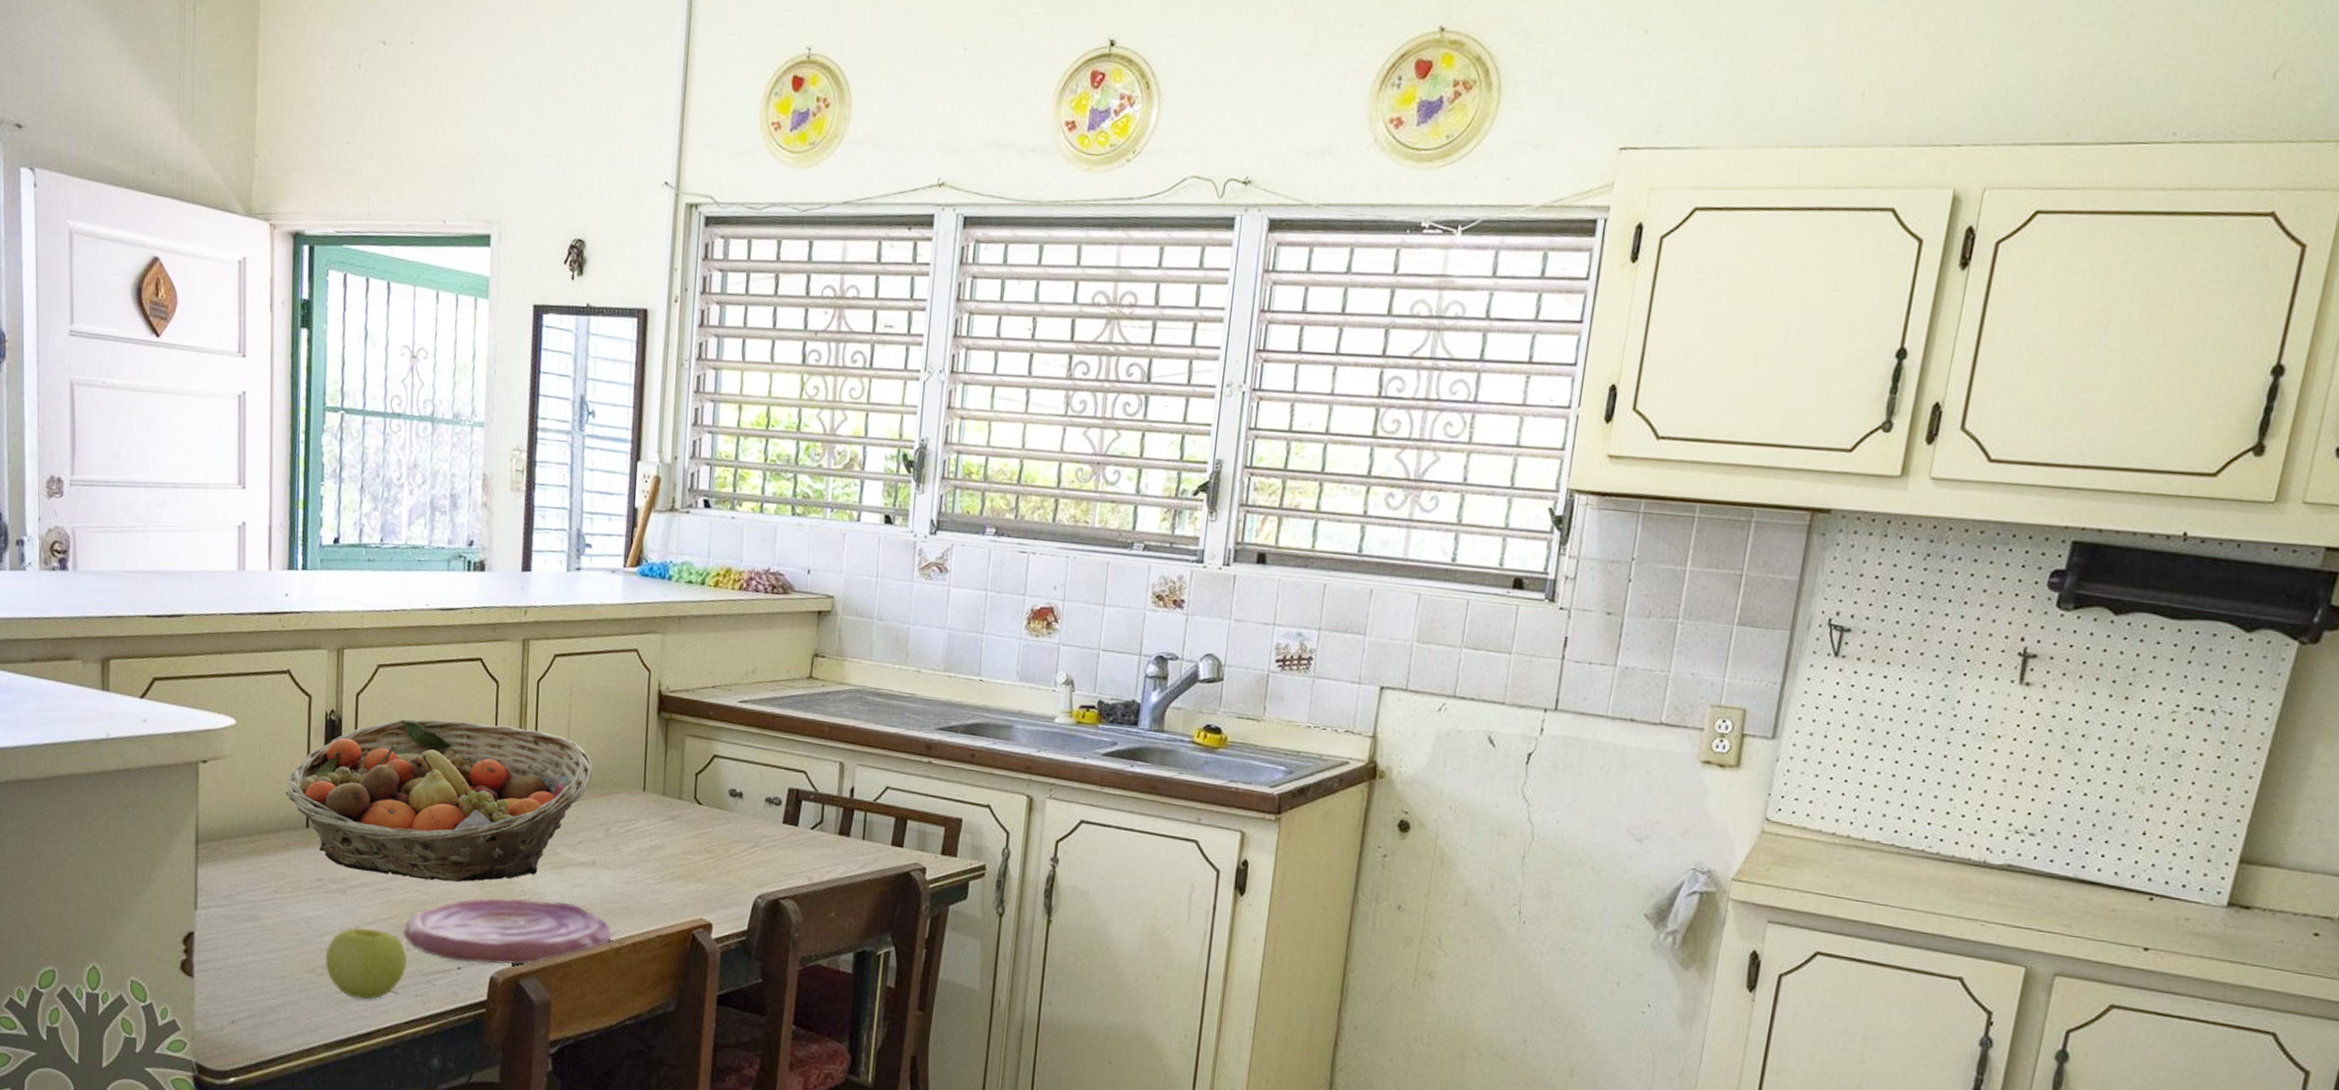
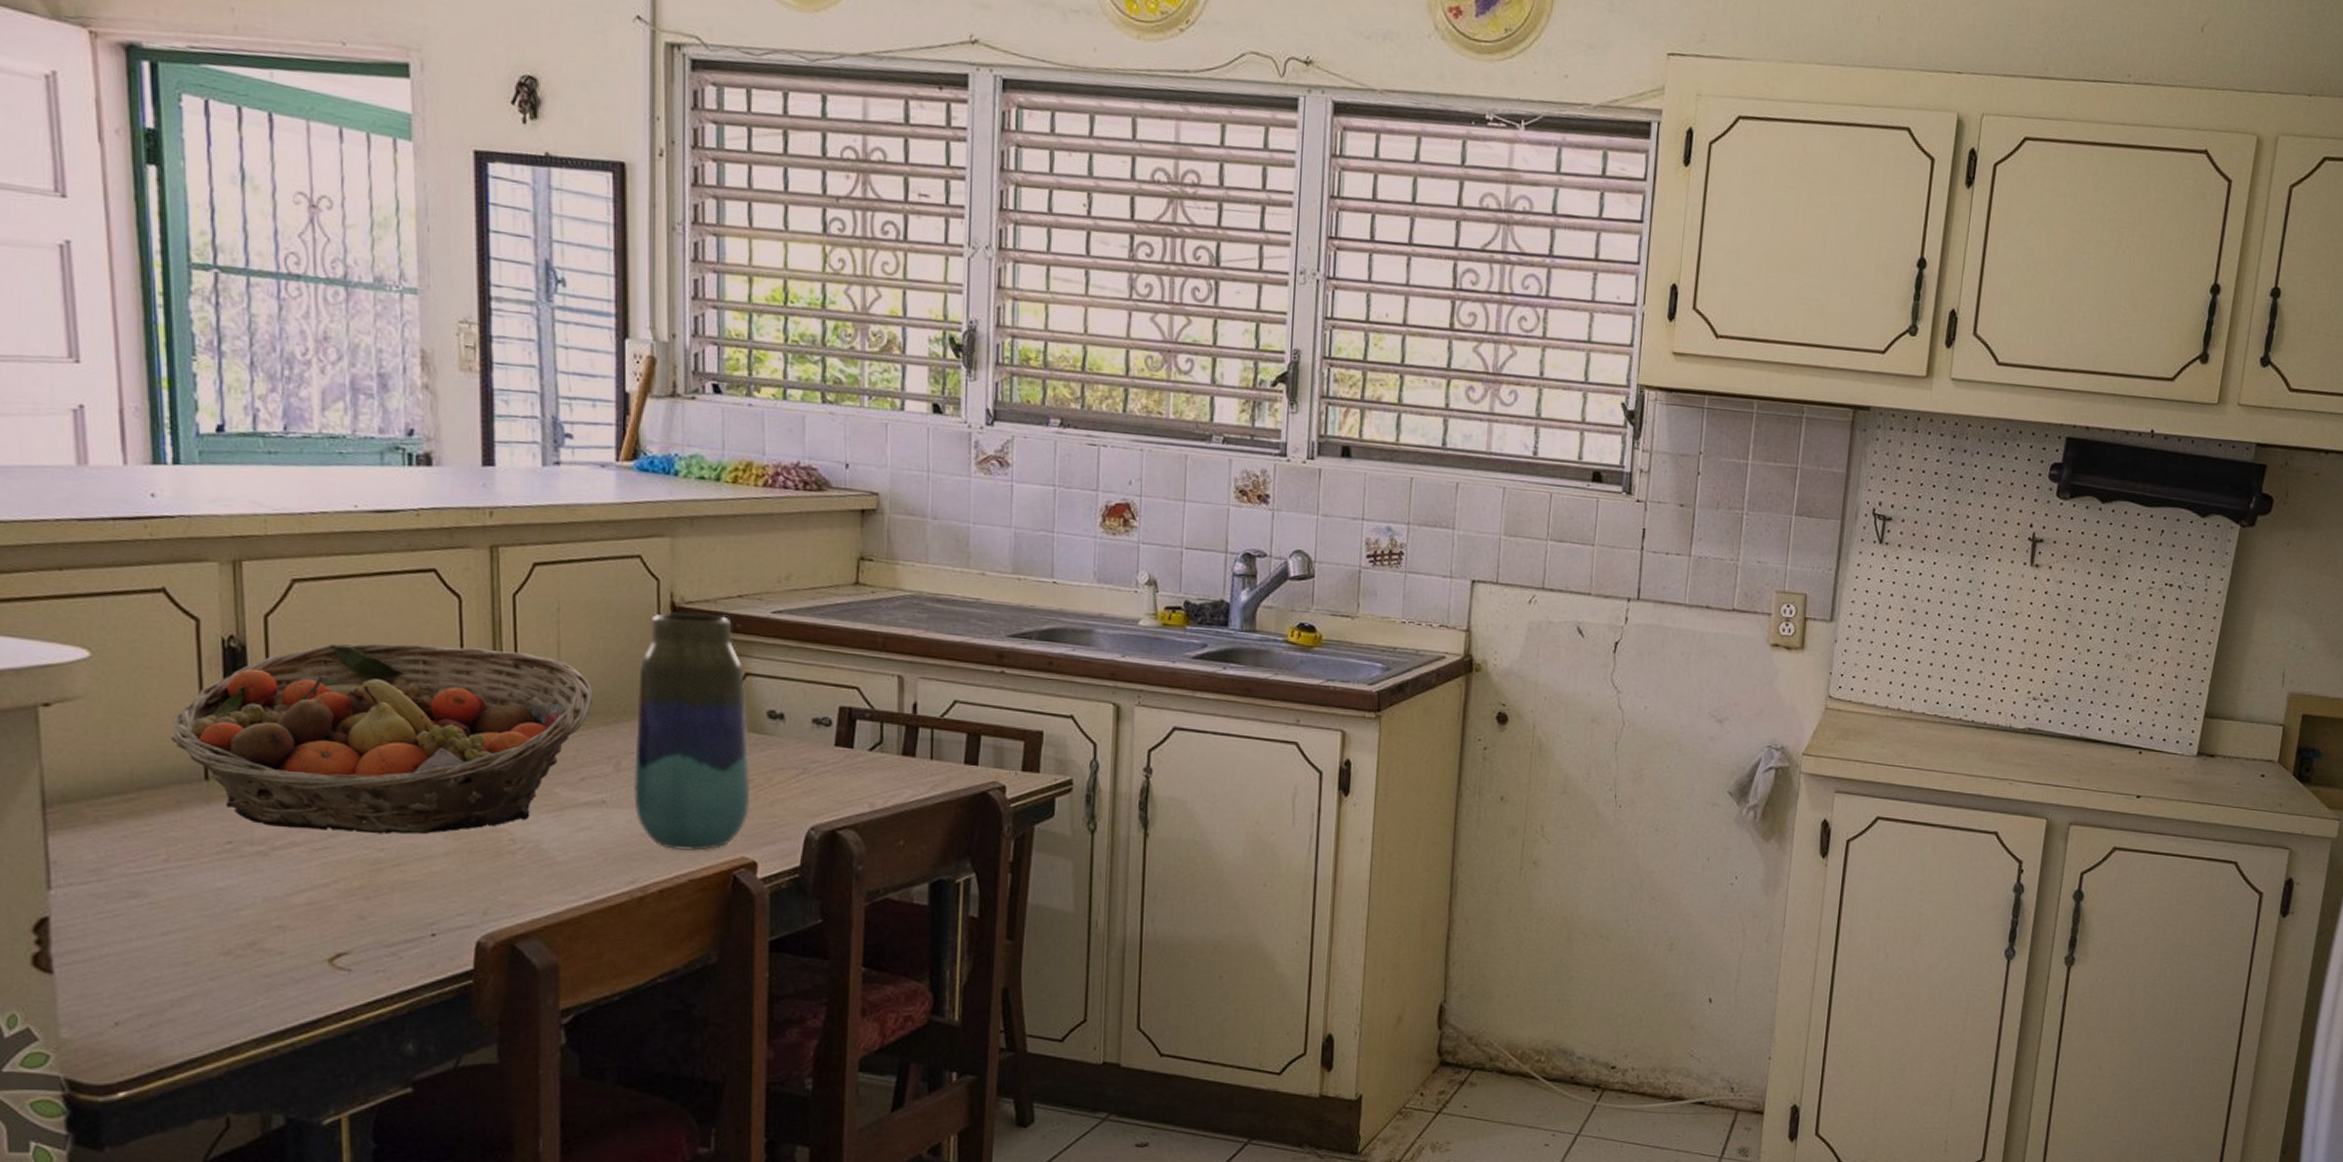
apple: present [325,926,408,1000] -> none [245,895,363,982]
plate: present [403,898,611,965] -> none [353,849,630,928]
vase: none [618,699,713,911] -> present [634,611,751,851]

